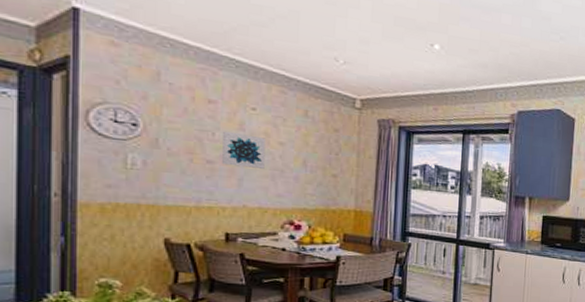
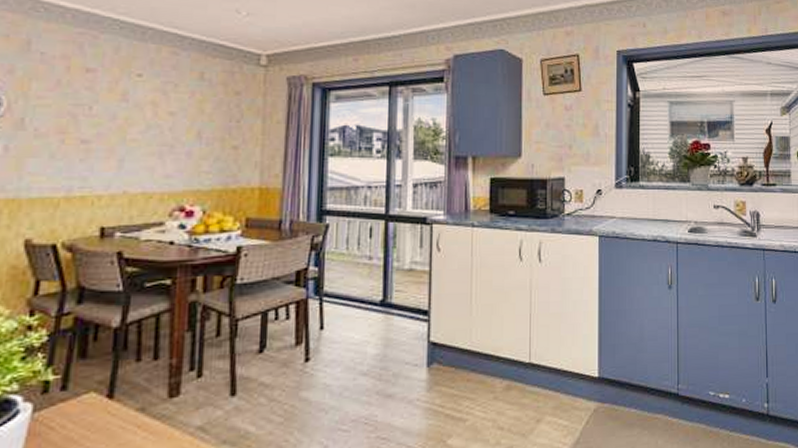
wall art: present [222,131,266,169] -> none [100,103,153,145]

